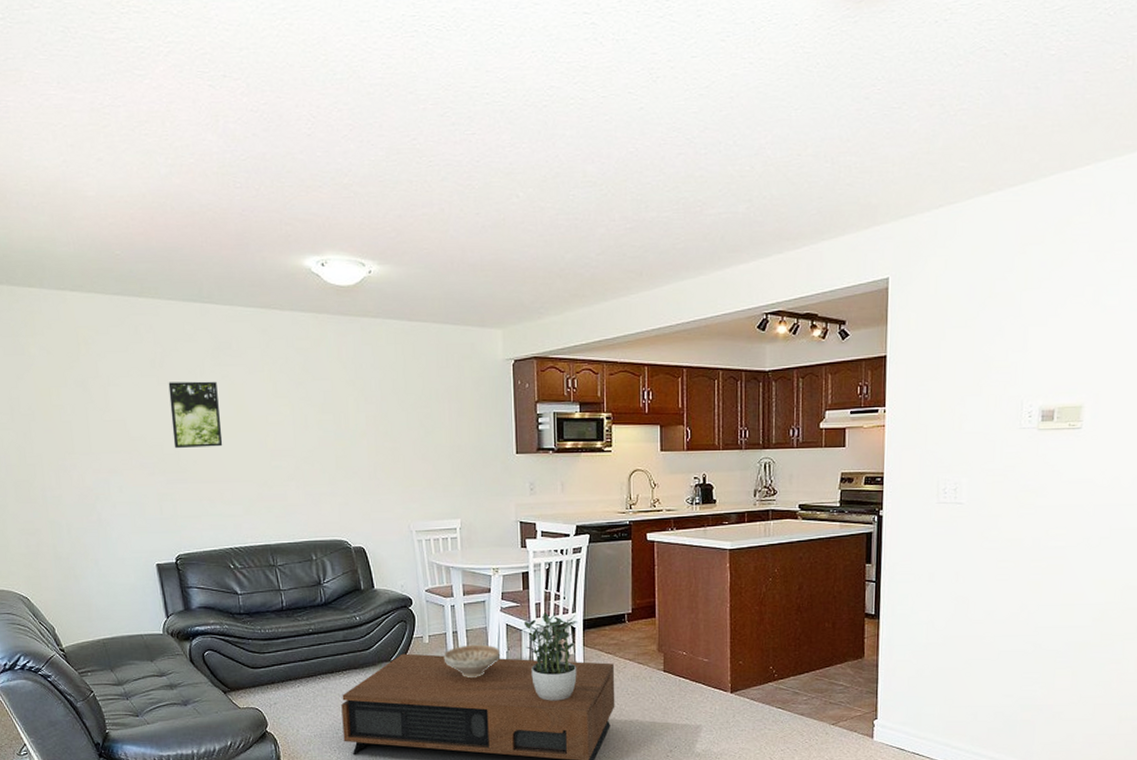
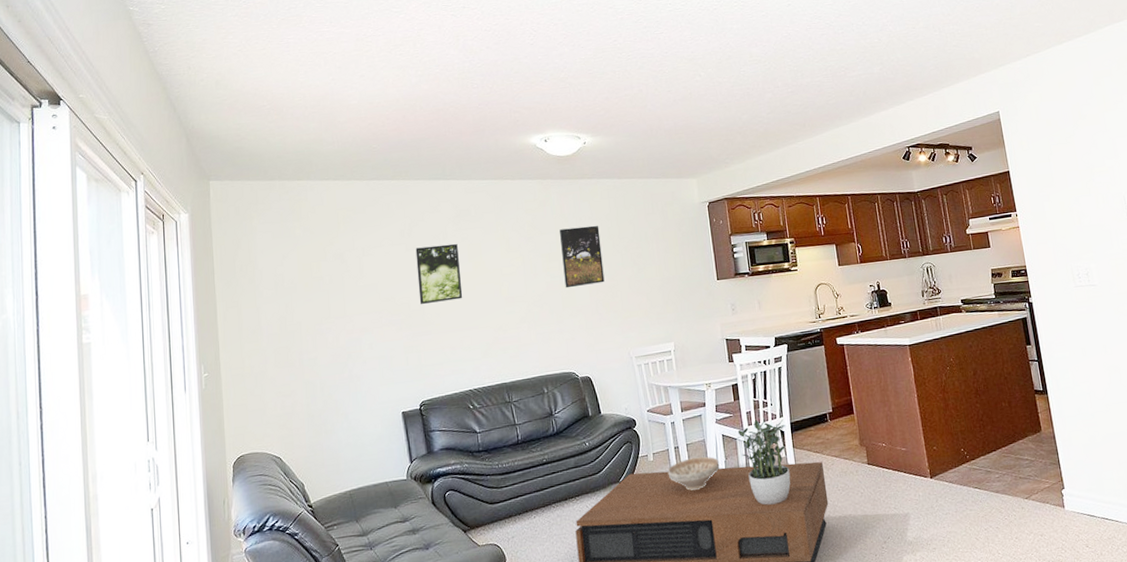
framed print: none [336,375,386,446] -> present [560,225,605,288]

